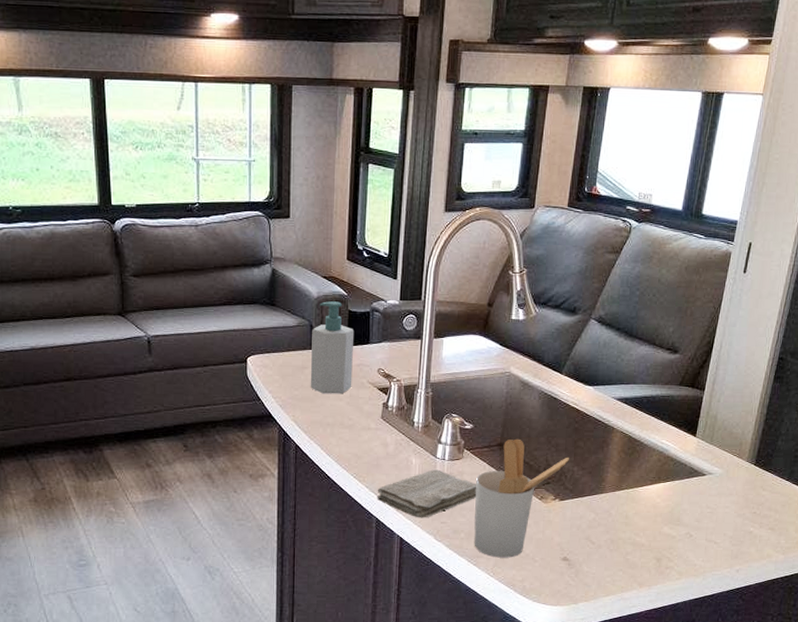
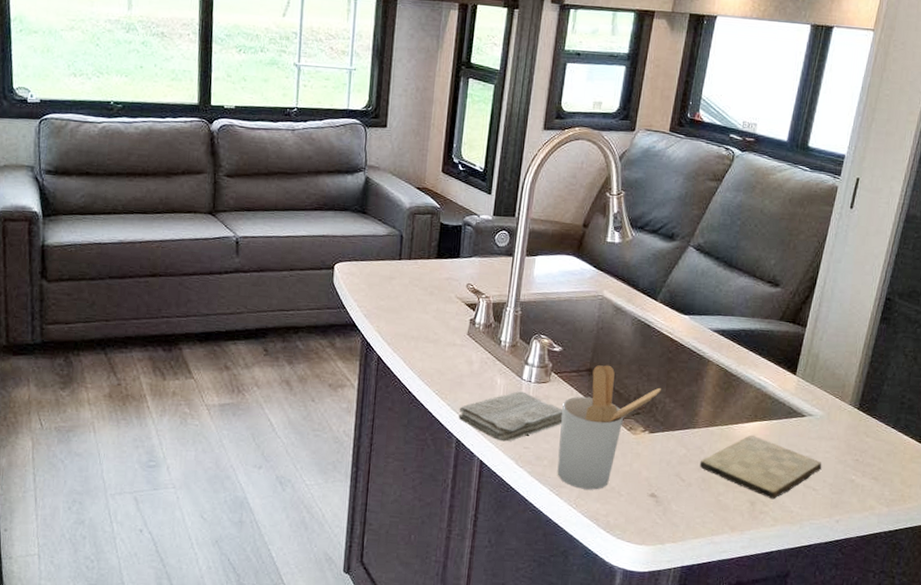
soap bottle: present [310,301,355,394] -> none [396,212,445,308]
cutting board: none [608,496,722,555] -> present [699,434,822,500]

